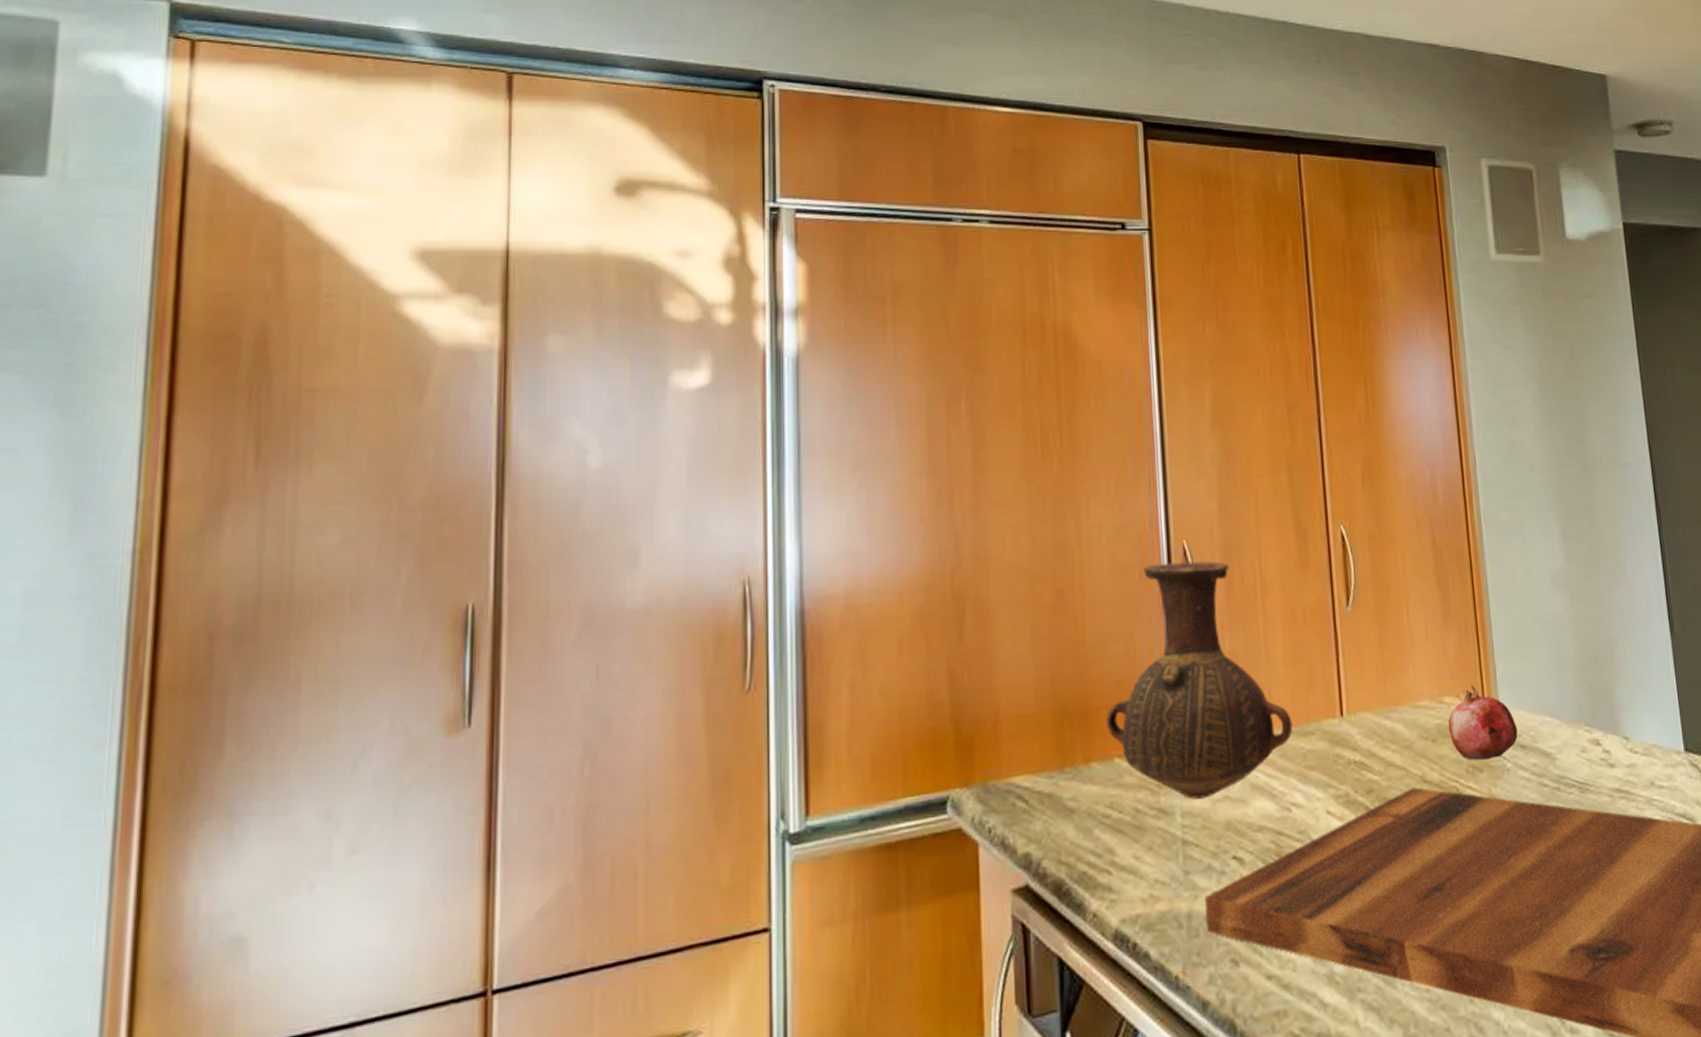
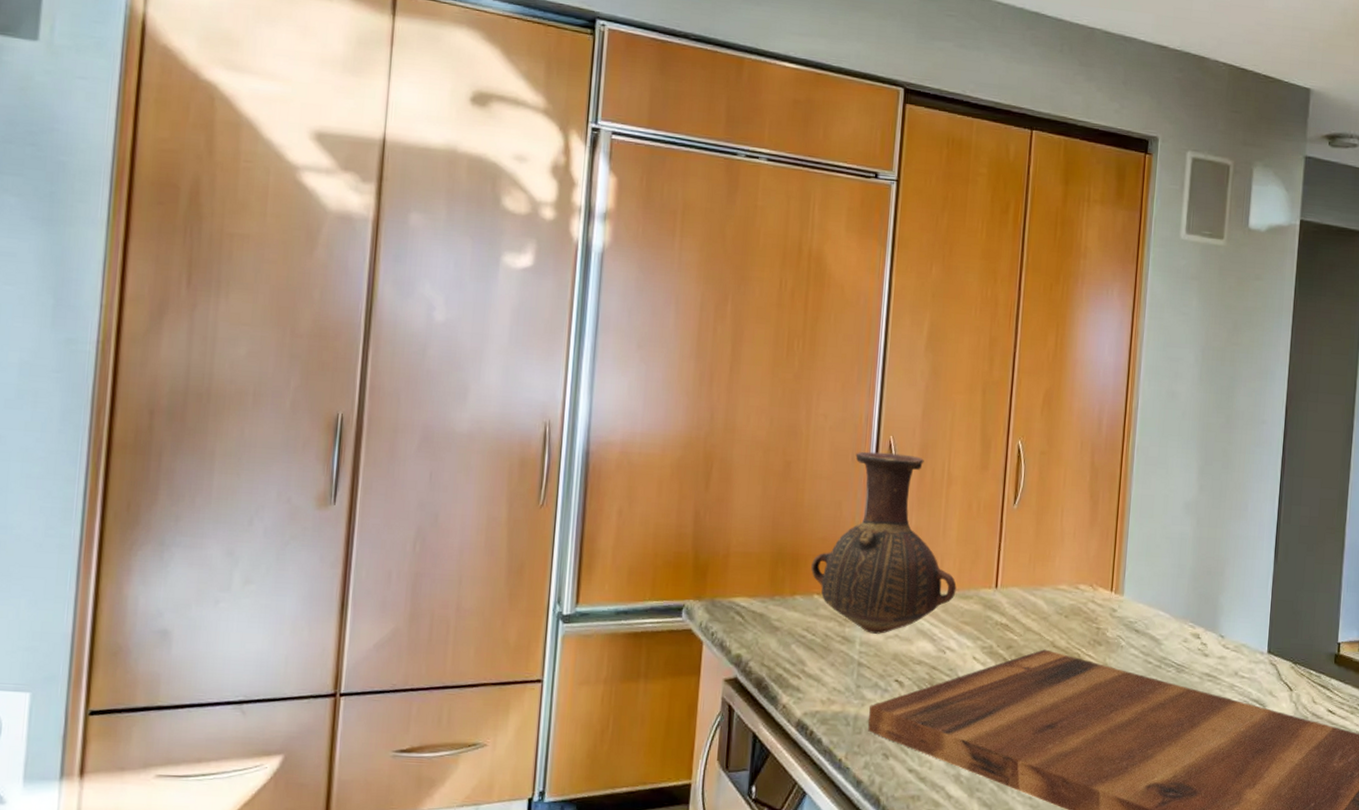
fruit: present [1447,684,1518,760] -> none [1079,578,1135,637]

